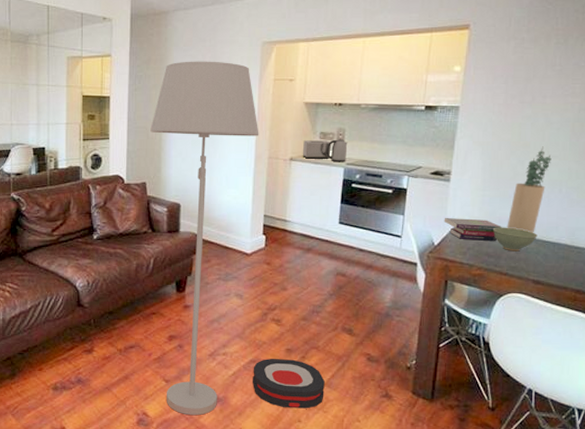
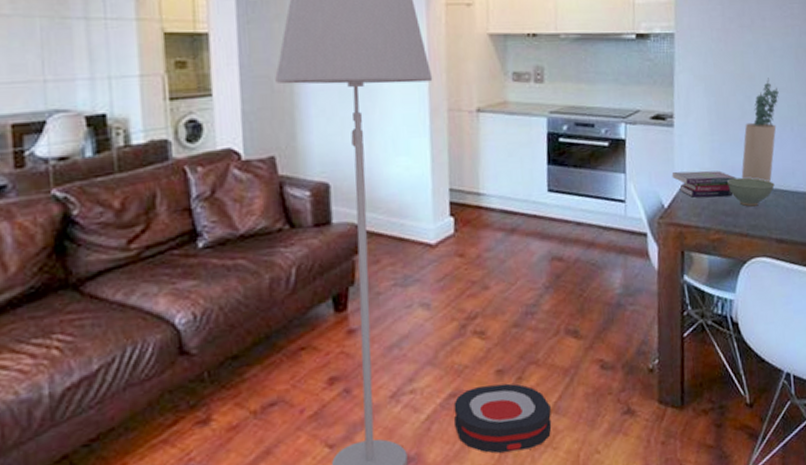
toaster: present [302,140,331,159] -> none [491,83,529,109]
kettle: present [326,139,348,163] -> none [522,80,549,111]

